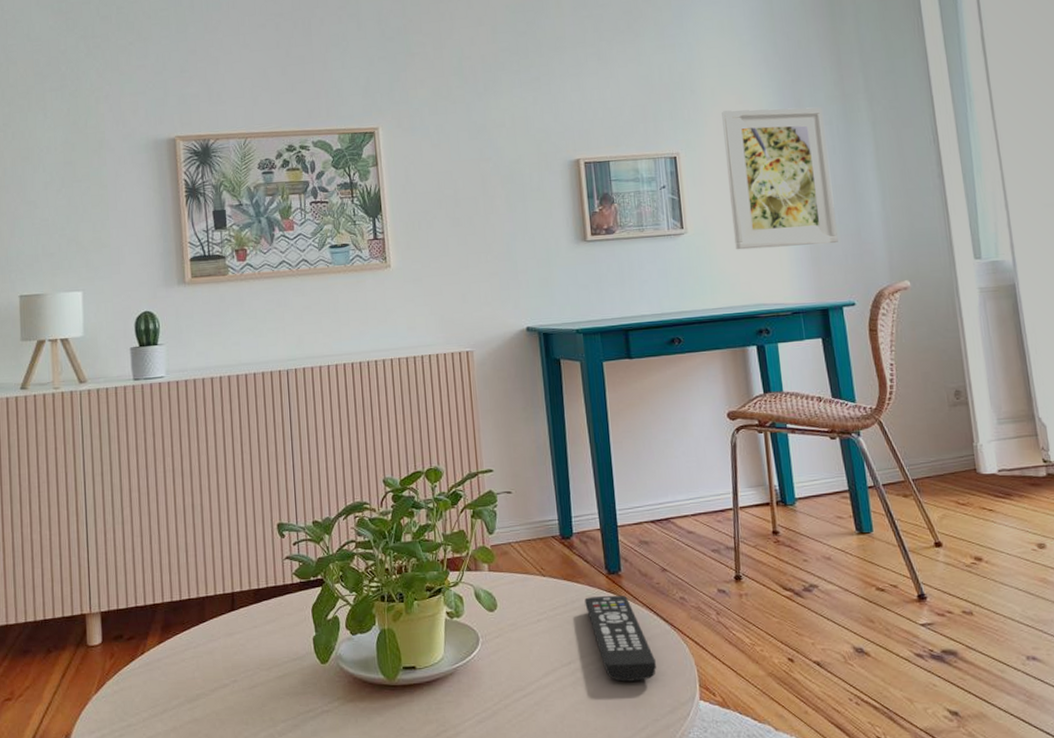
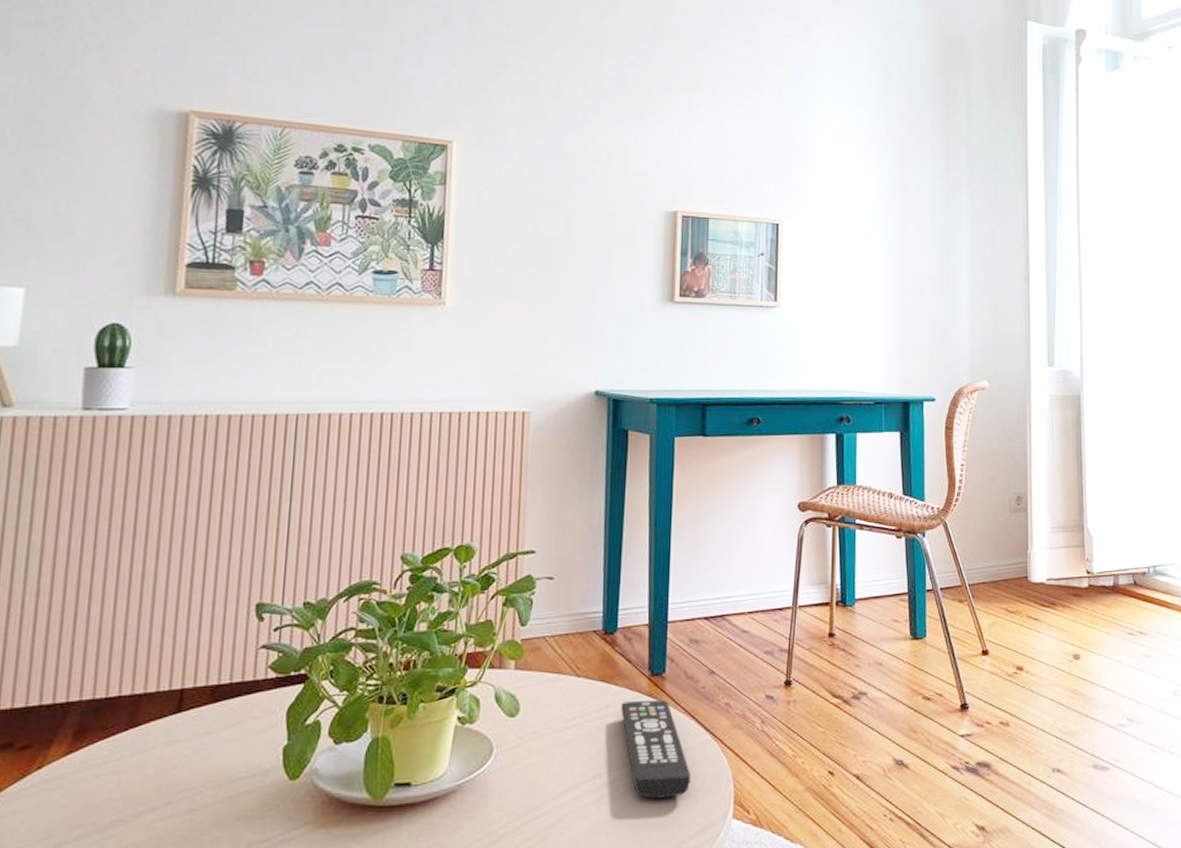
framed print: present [720,107,838,250] -> none [827,183,928,334]

